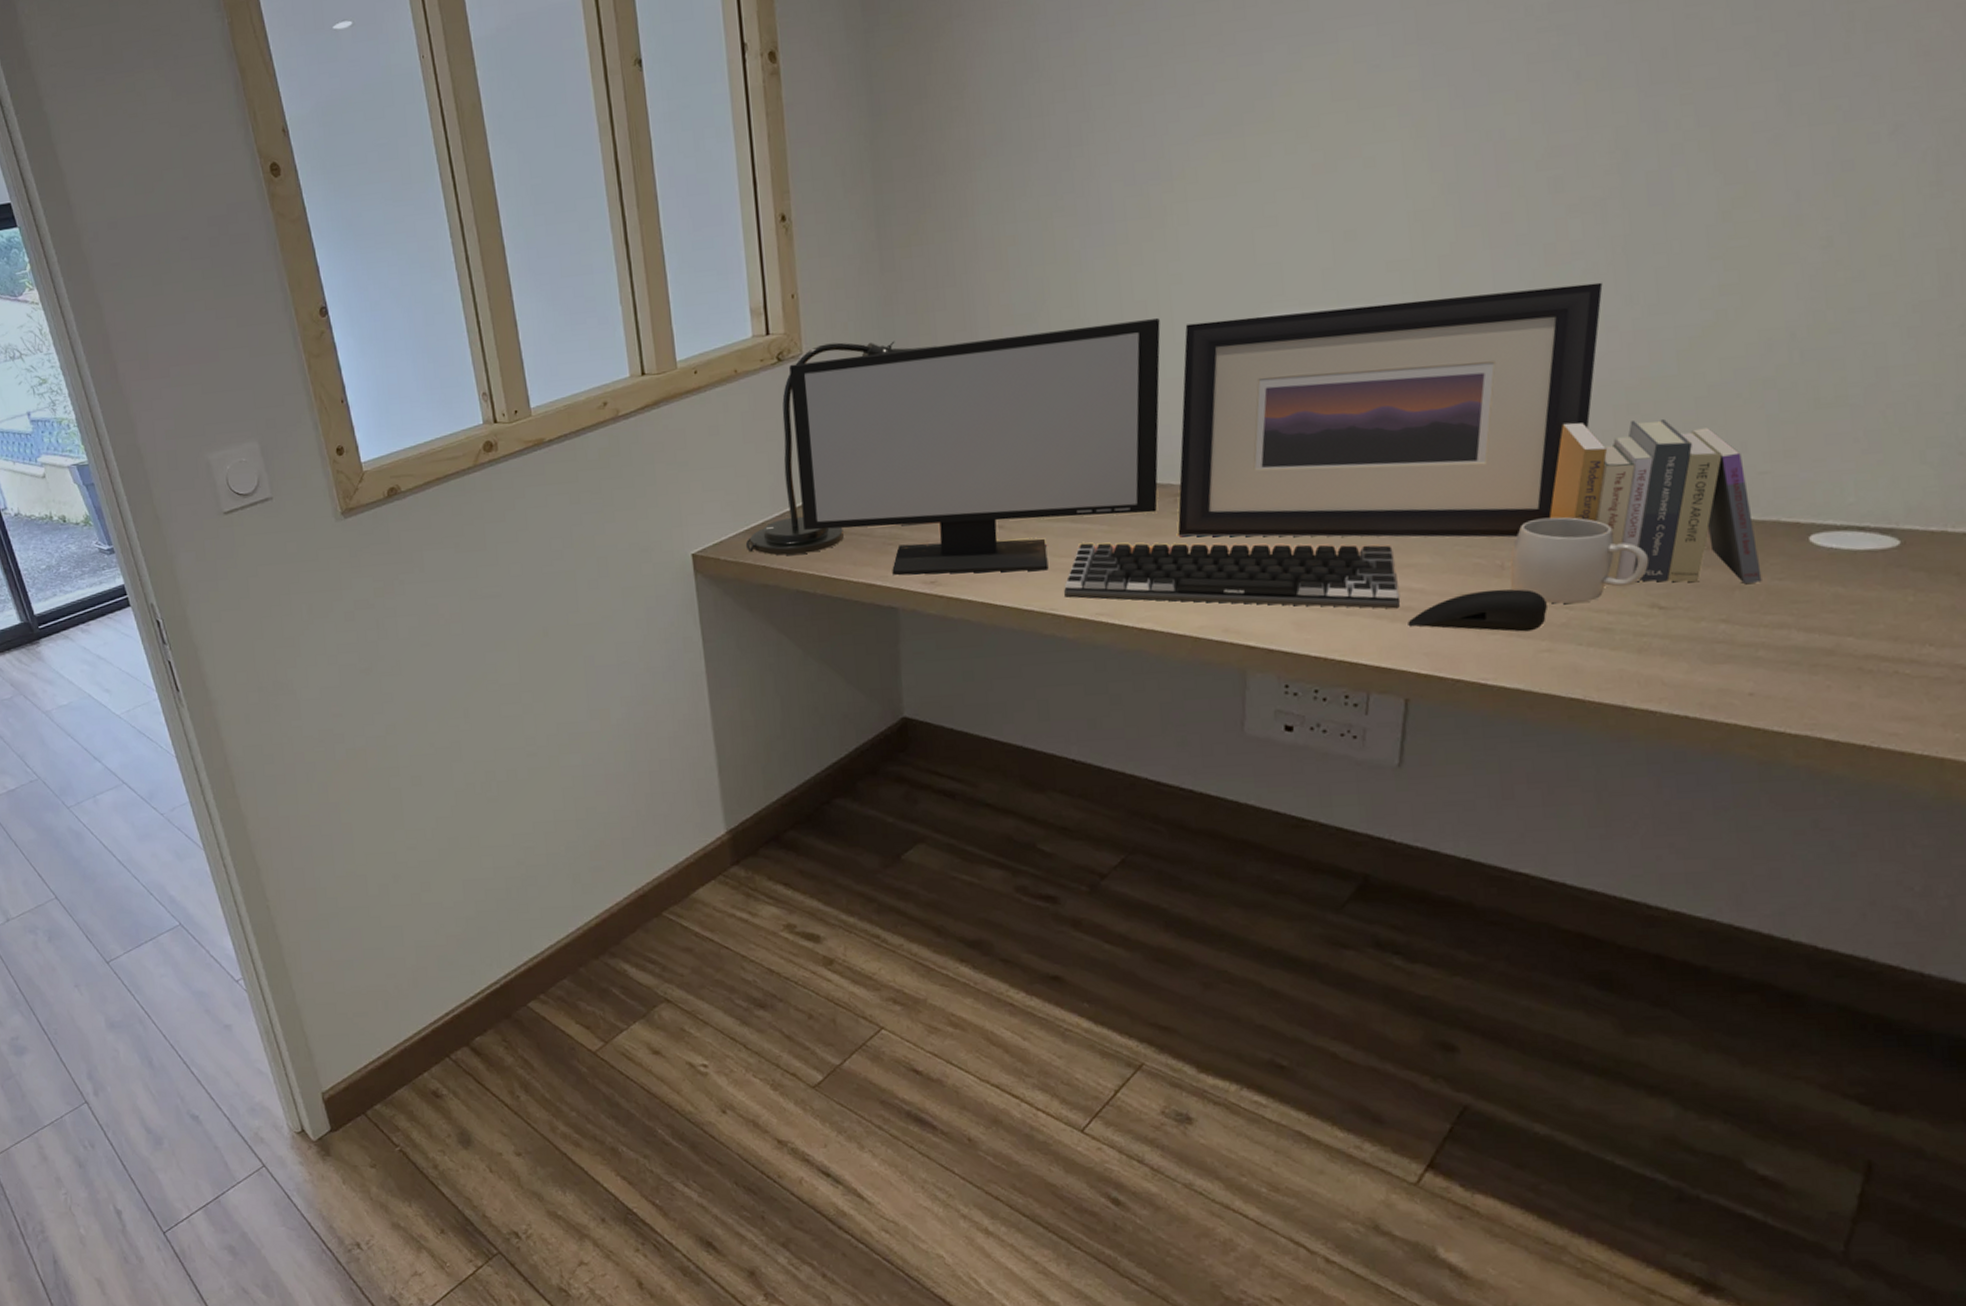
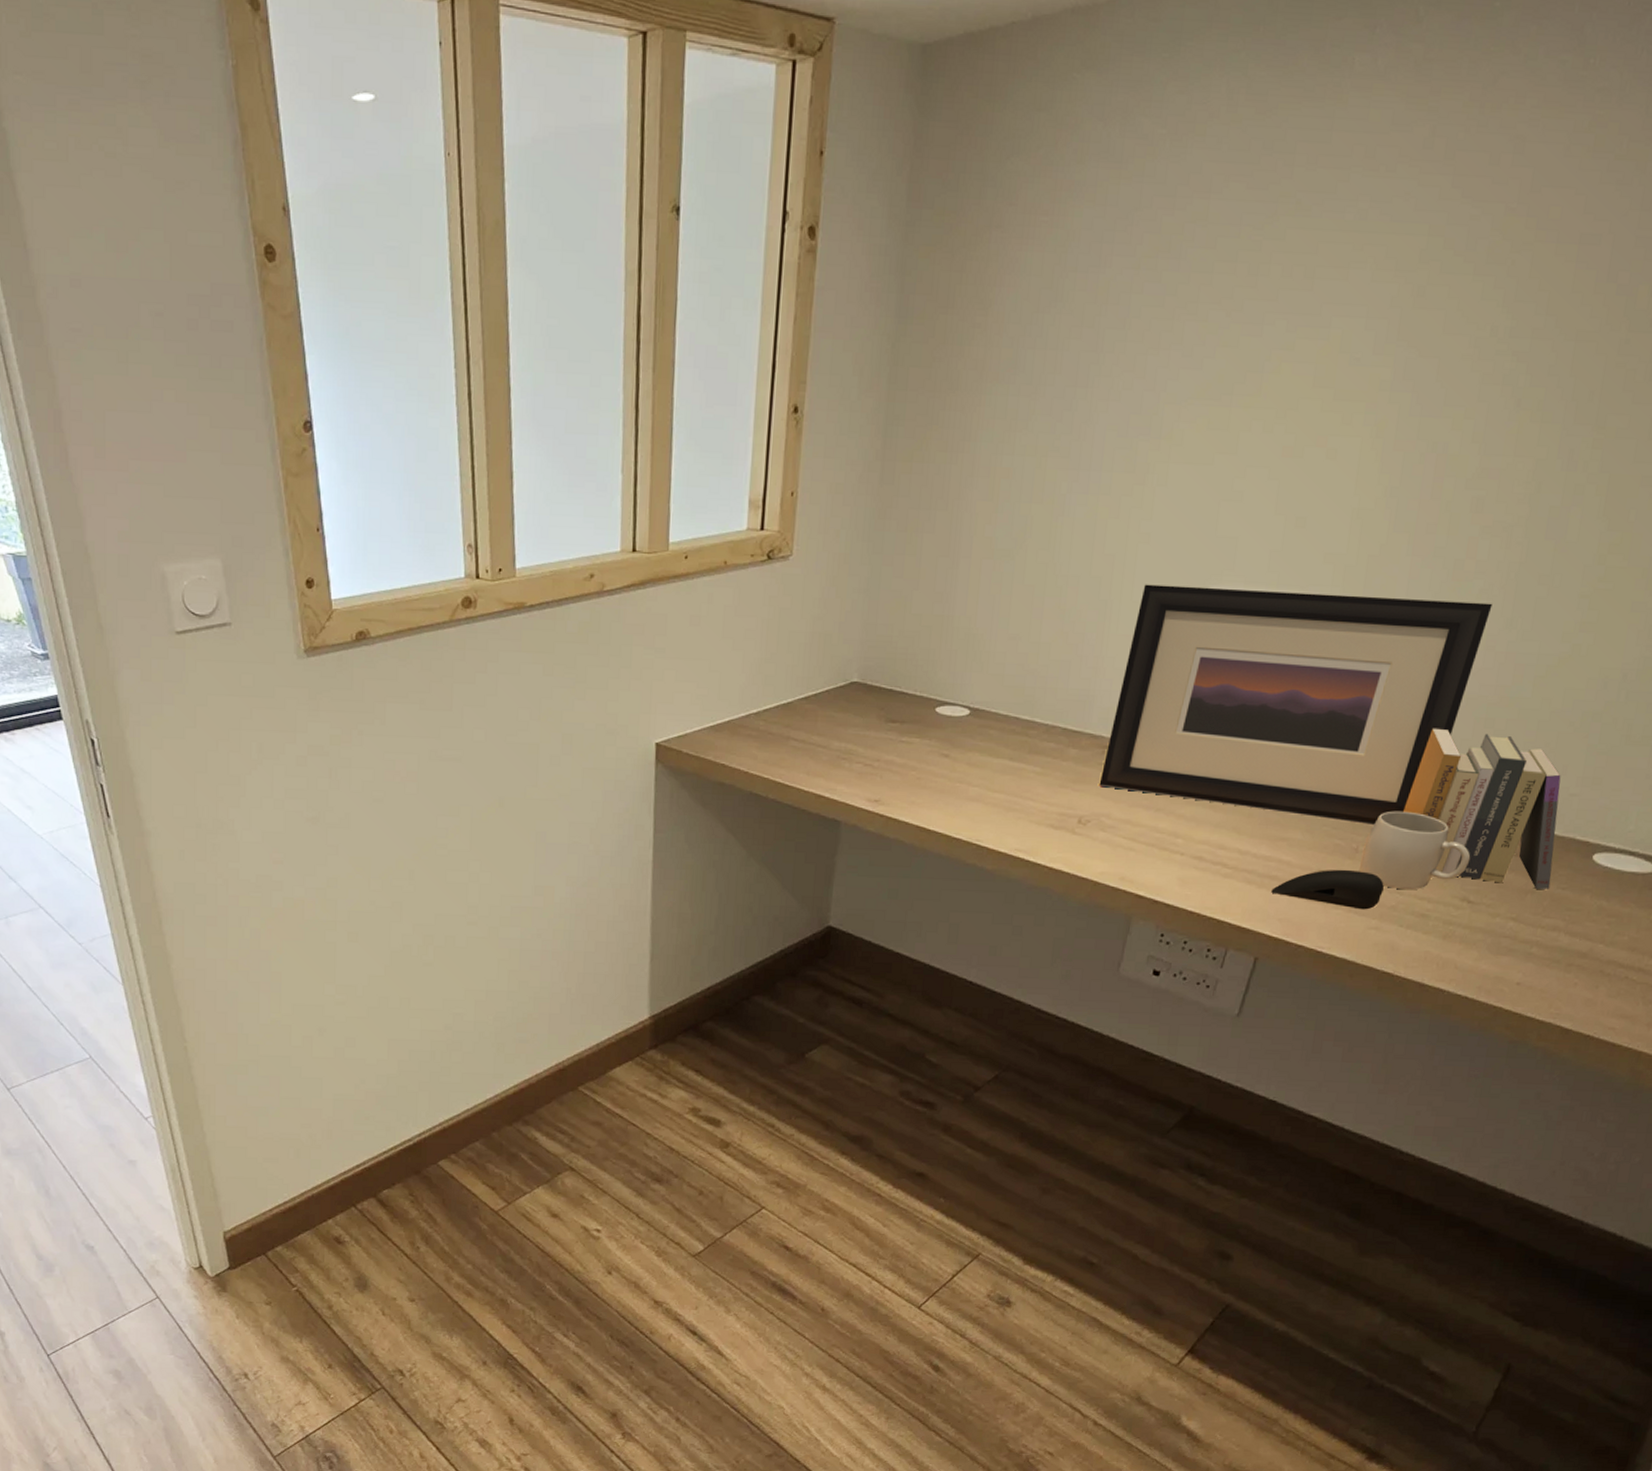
desk lamp: present [745,340,937,556] -> none [708,548,919,757]
computer monitor: present [789,317,1161,575] -> none [766,564,1123,803]
computer keyboard: present [1064,543,1400,609] -> none [991,781,1274,877]

